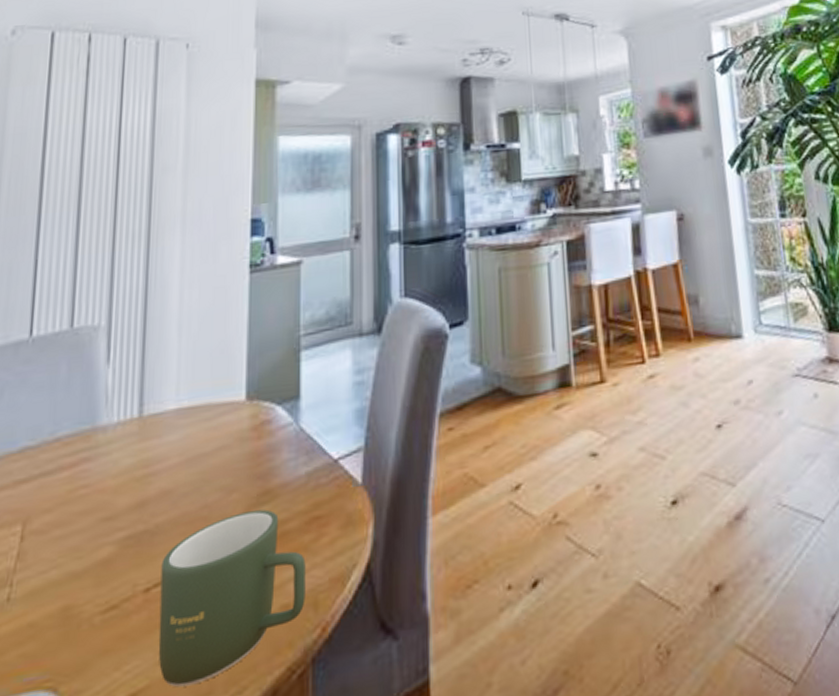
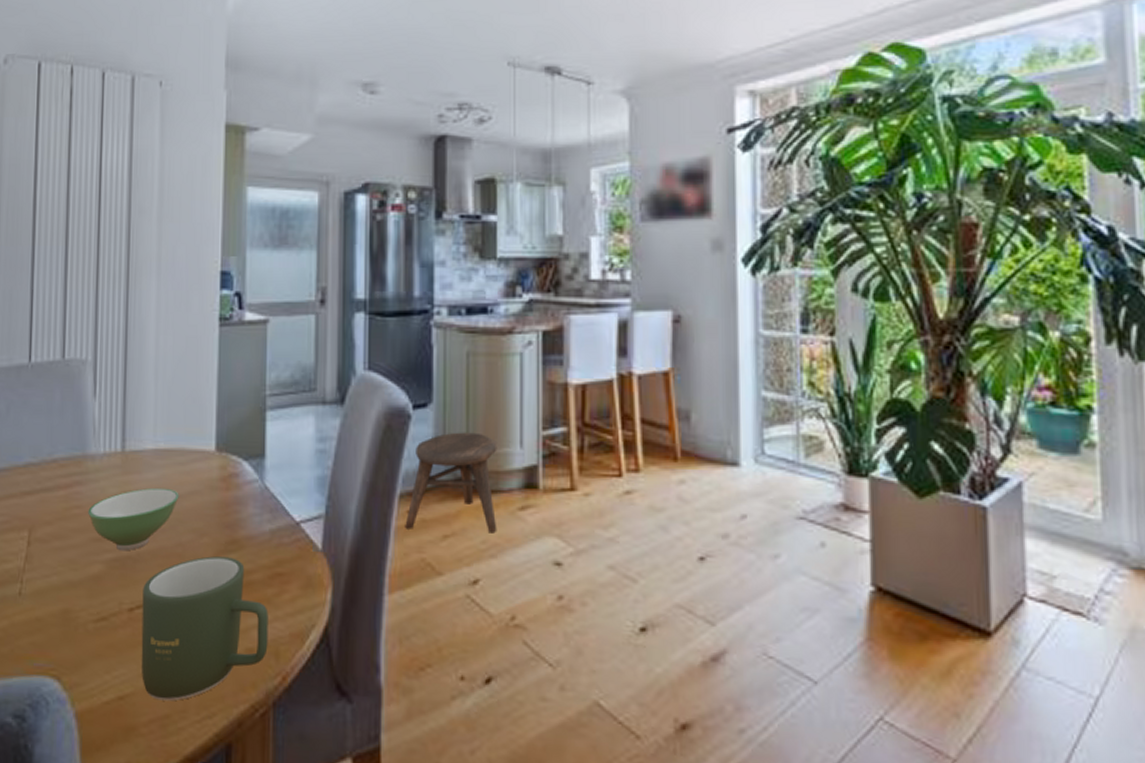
bowl: none [97,448,205,527] -> present [88,487,179,551]
stool: none [446,342,536,447] -> present [405,432,497,533]

